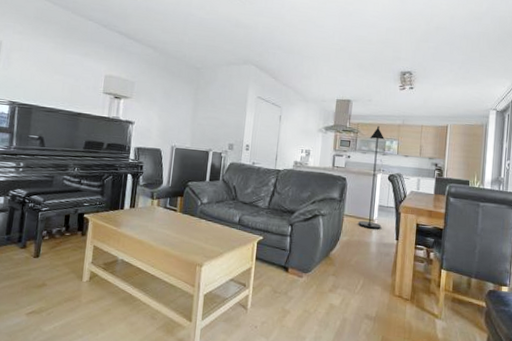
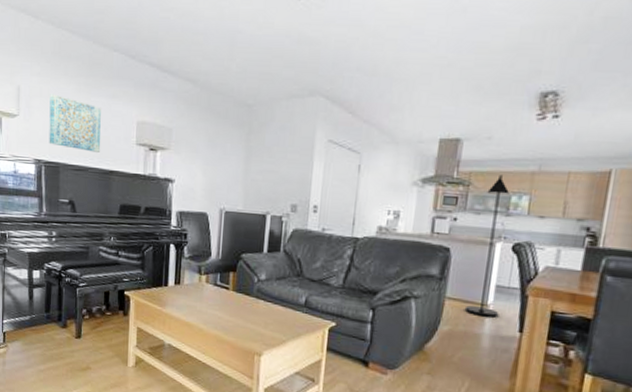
wall art: none [24,49,74,98] -> present [49,94,101,152]

